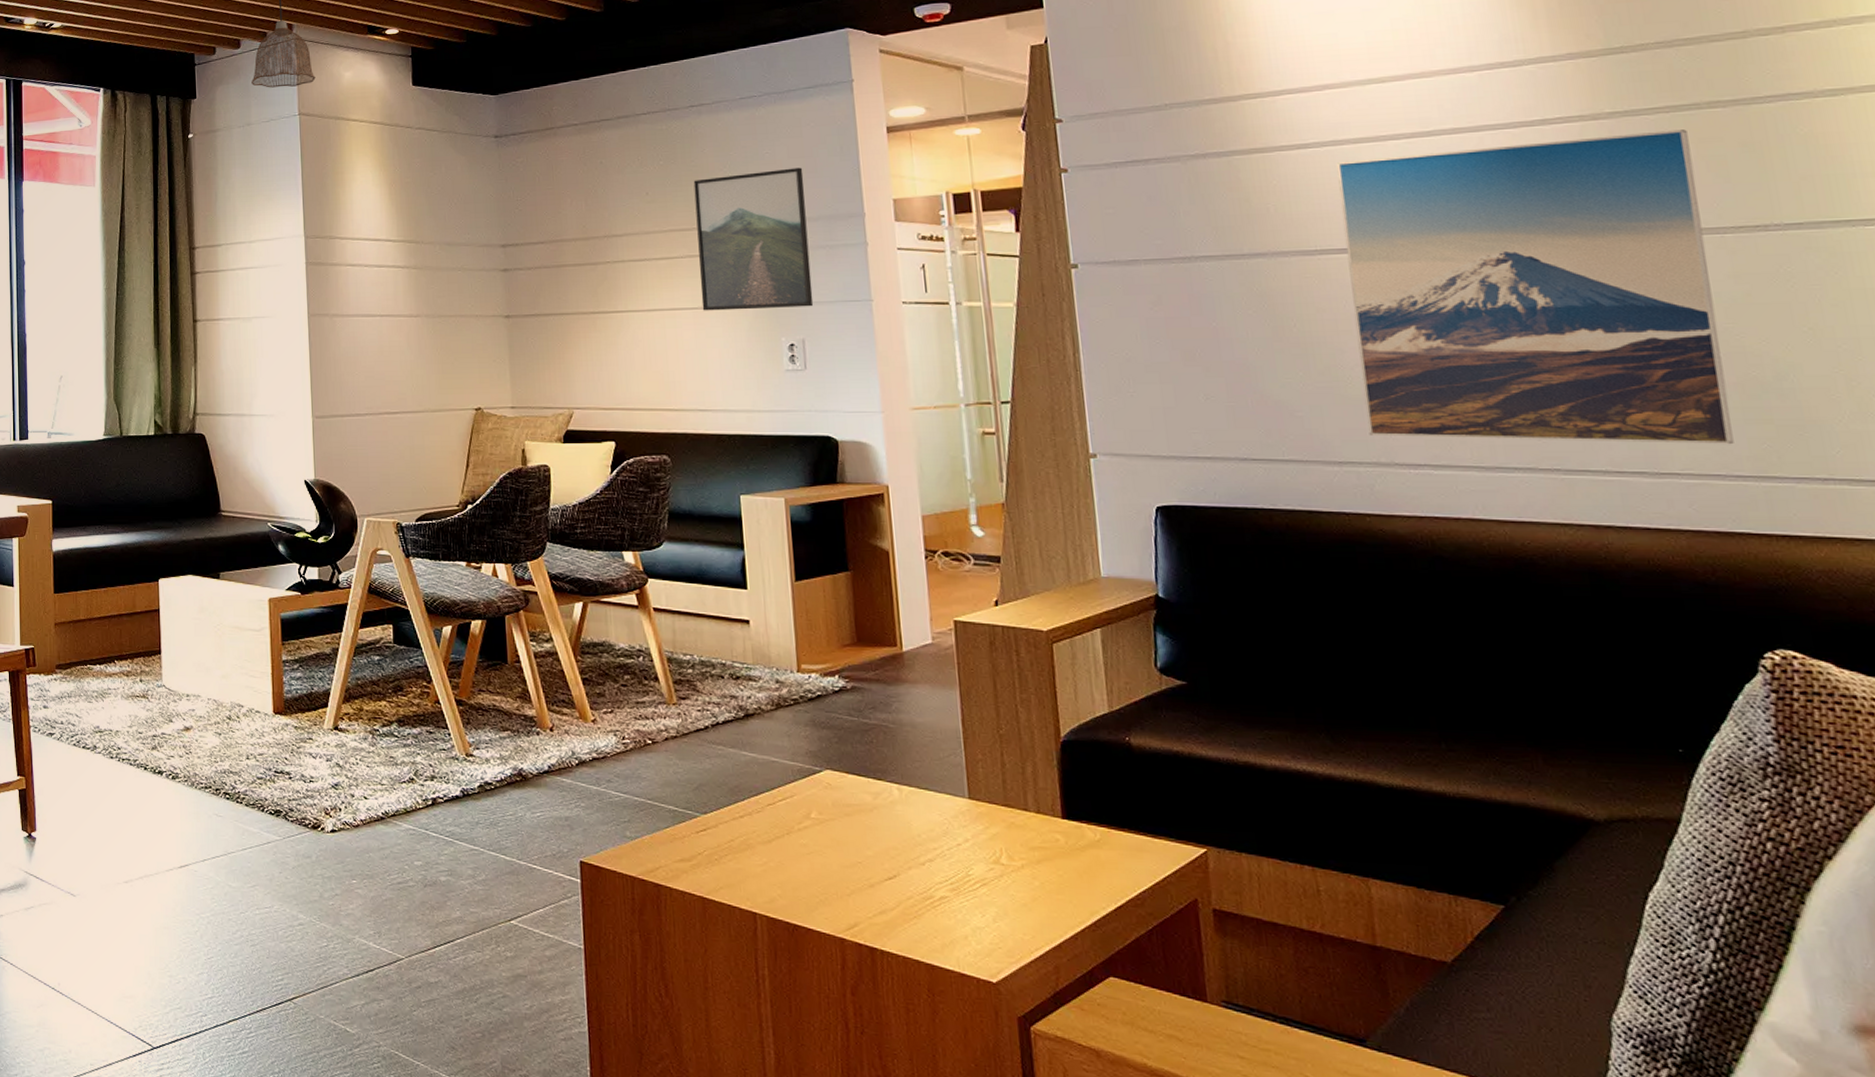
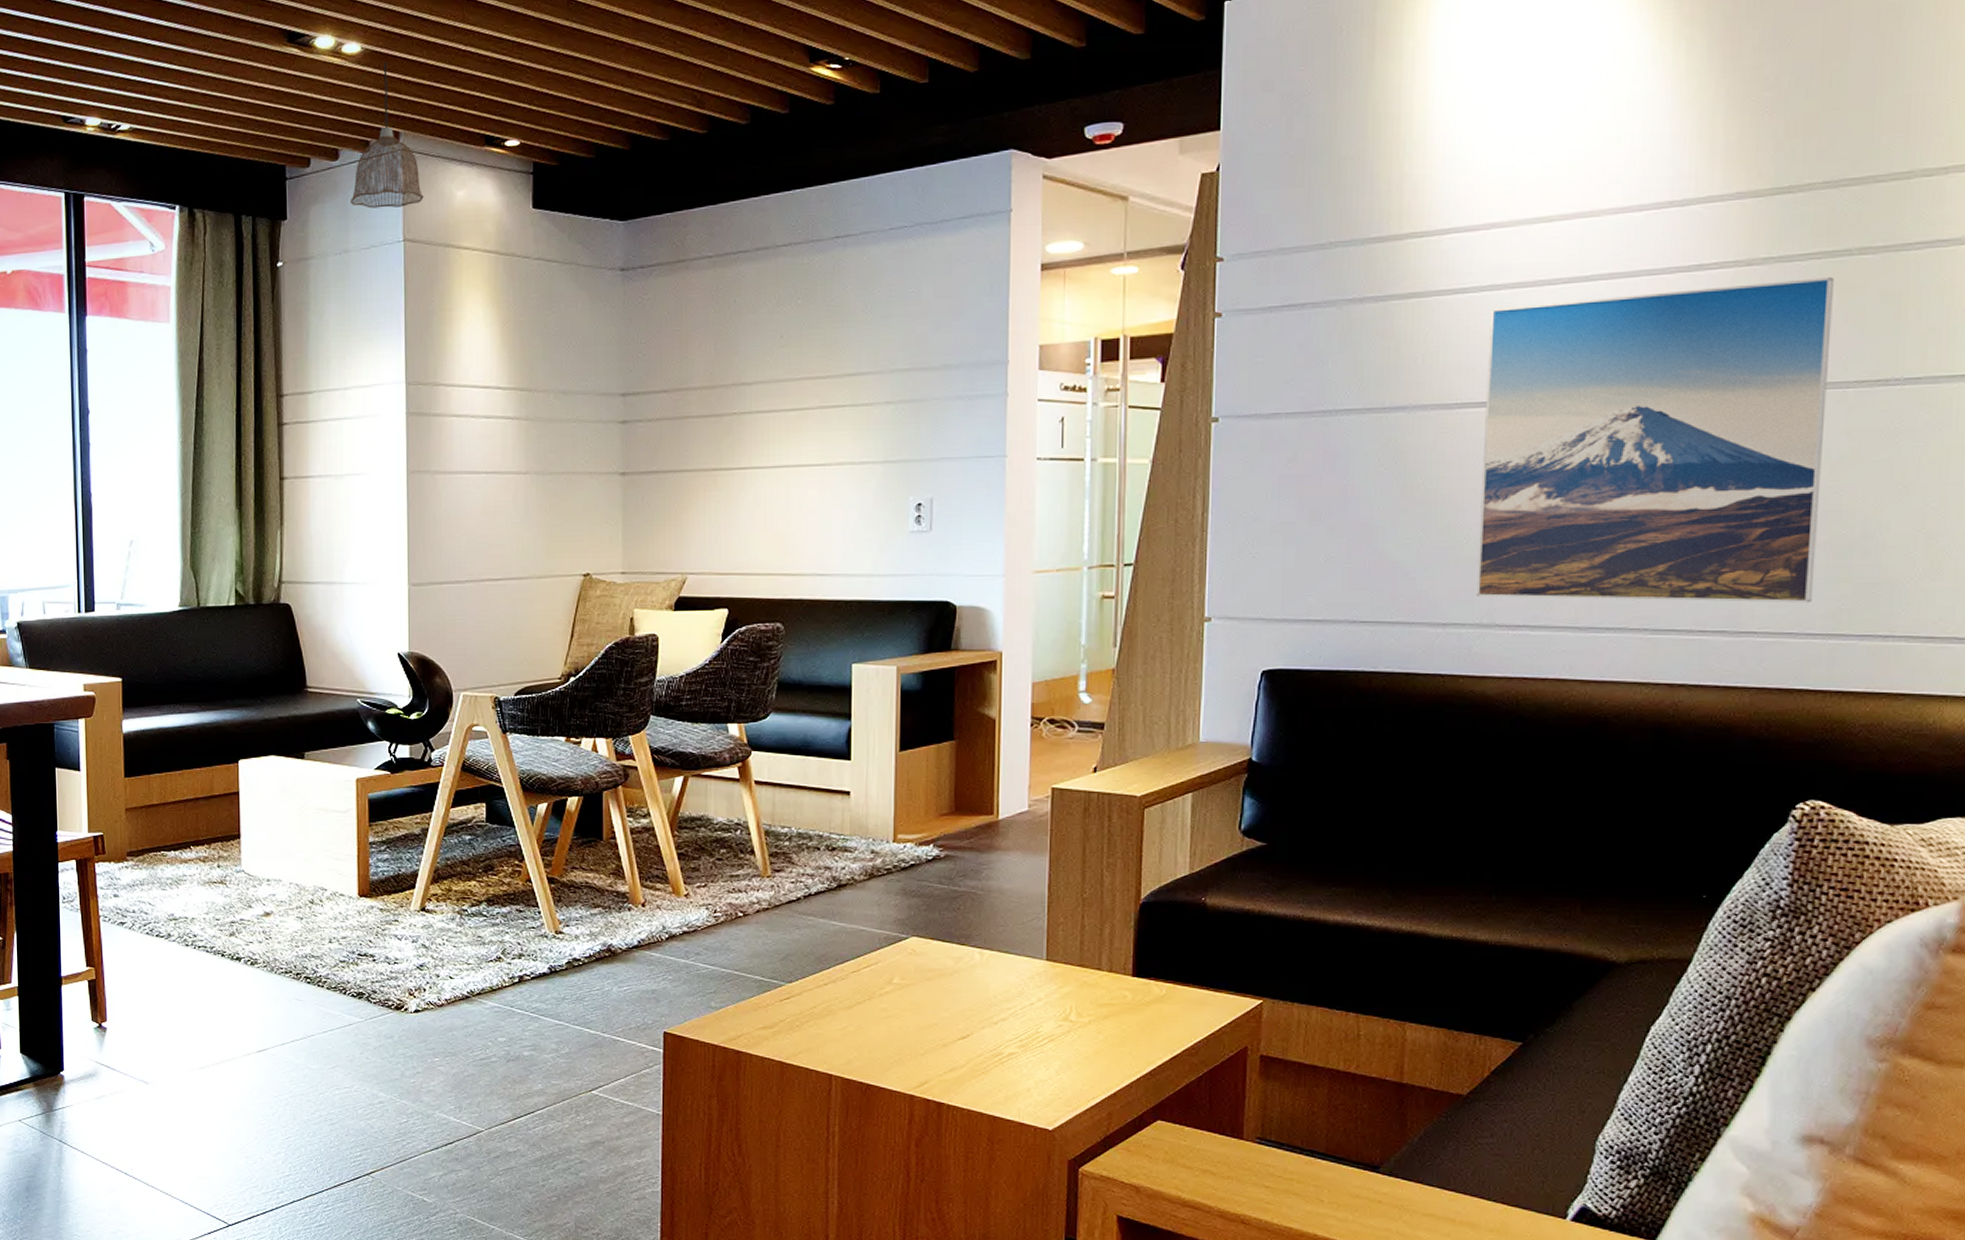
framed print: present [693,167,814,311] -> none [830,309,949,468]

